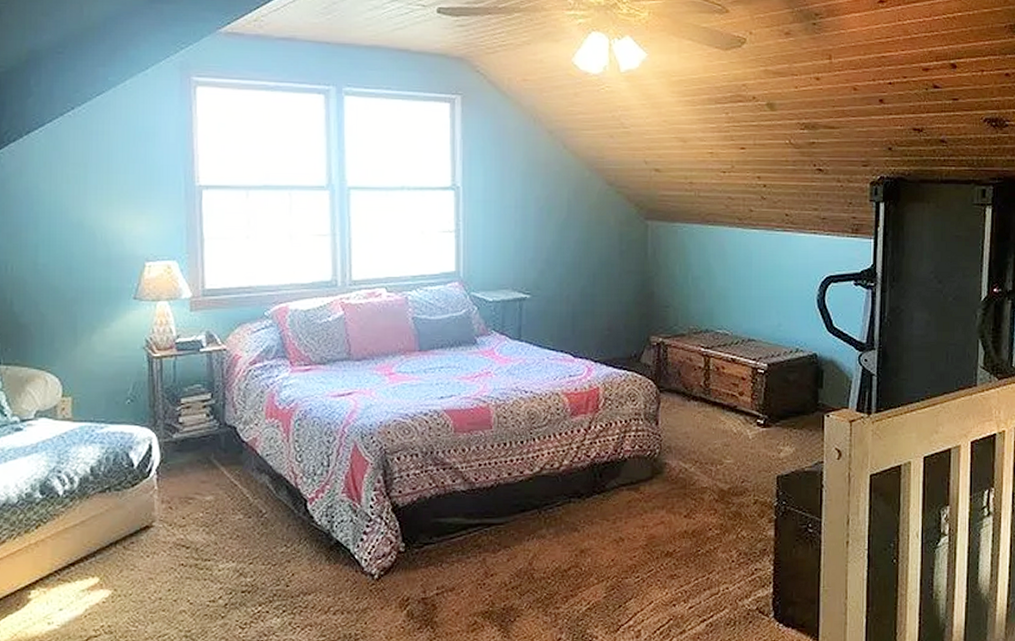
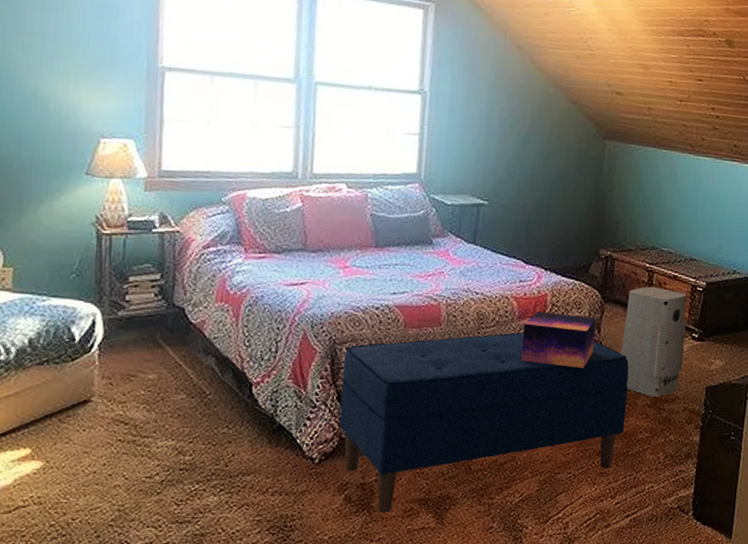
bench: none [395,429,693,628] -> present [339,332,629,513]
decorative box: none [576,407,653,464] -> present [521,311,597,368]
air purifier: none [682,372,750,490] -> present [621,286,687,397]

